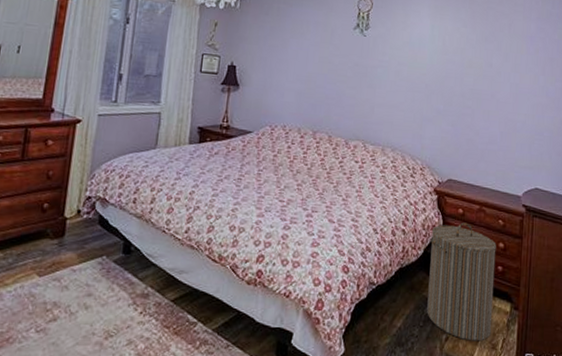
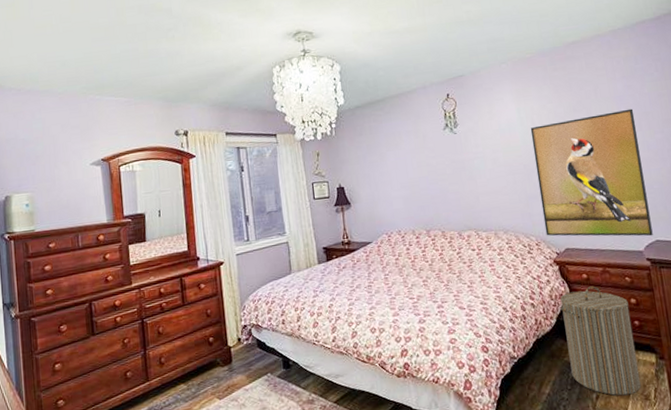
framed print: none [432,47,541,183] -> present [530,108,653,237]

